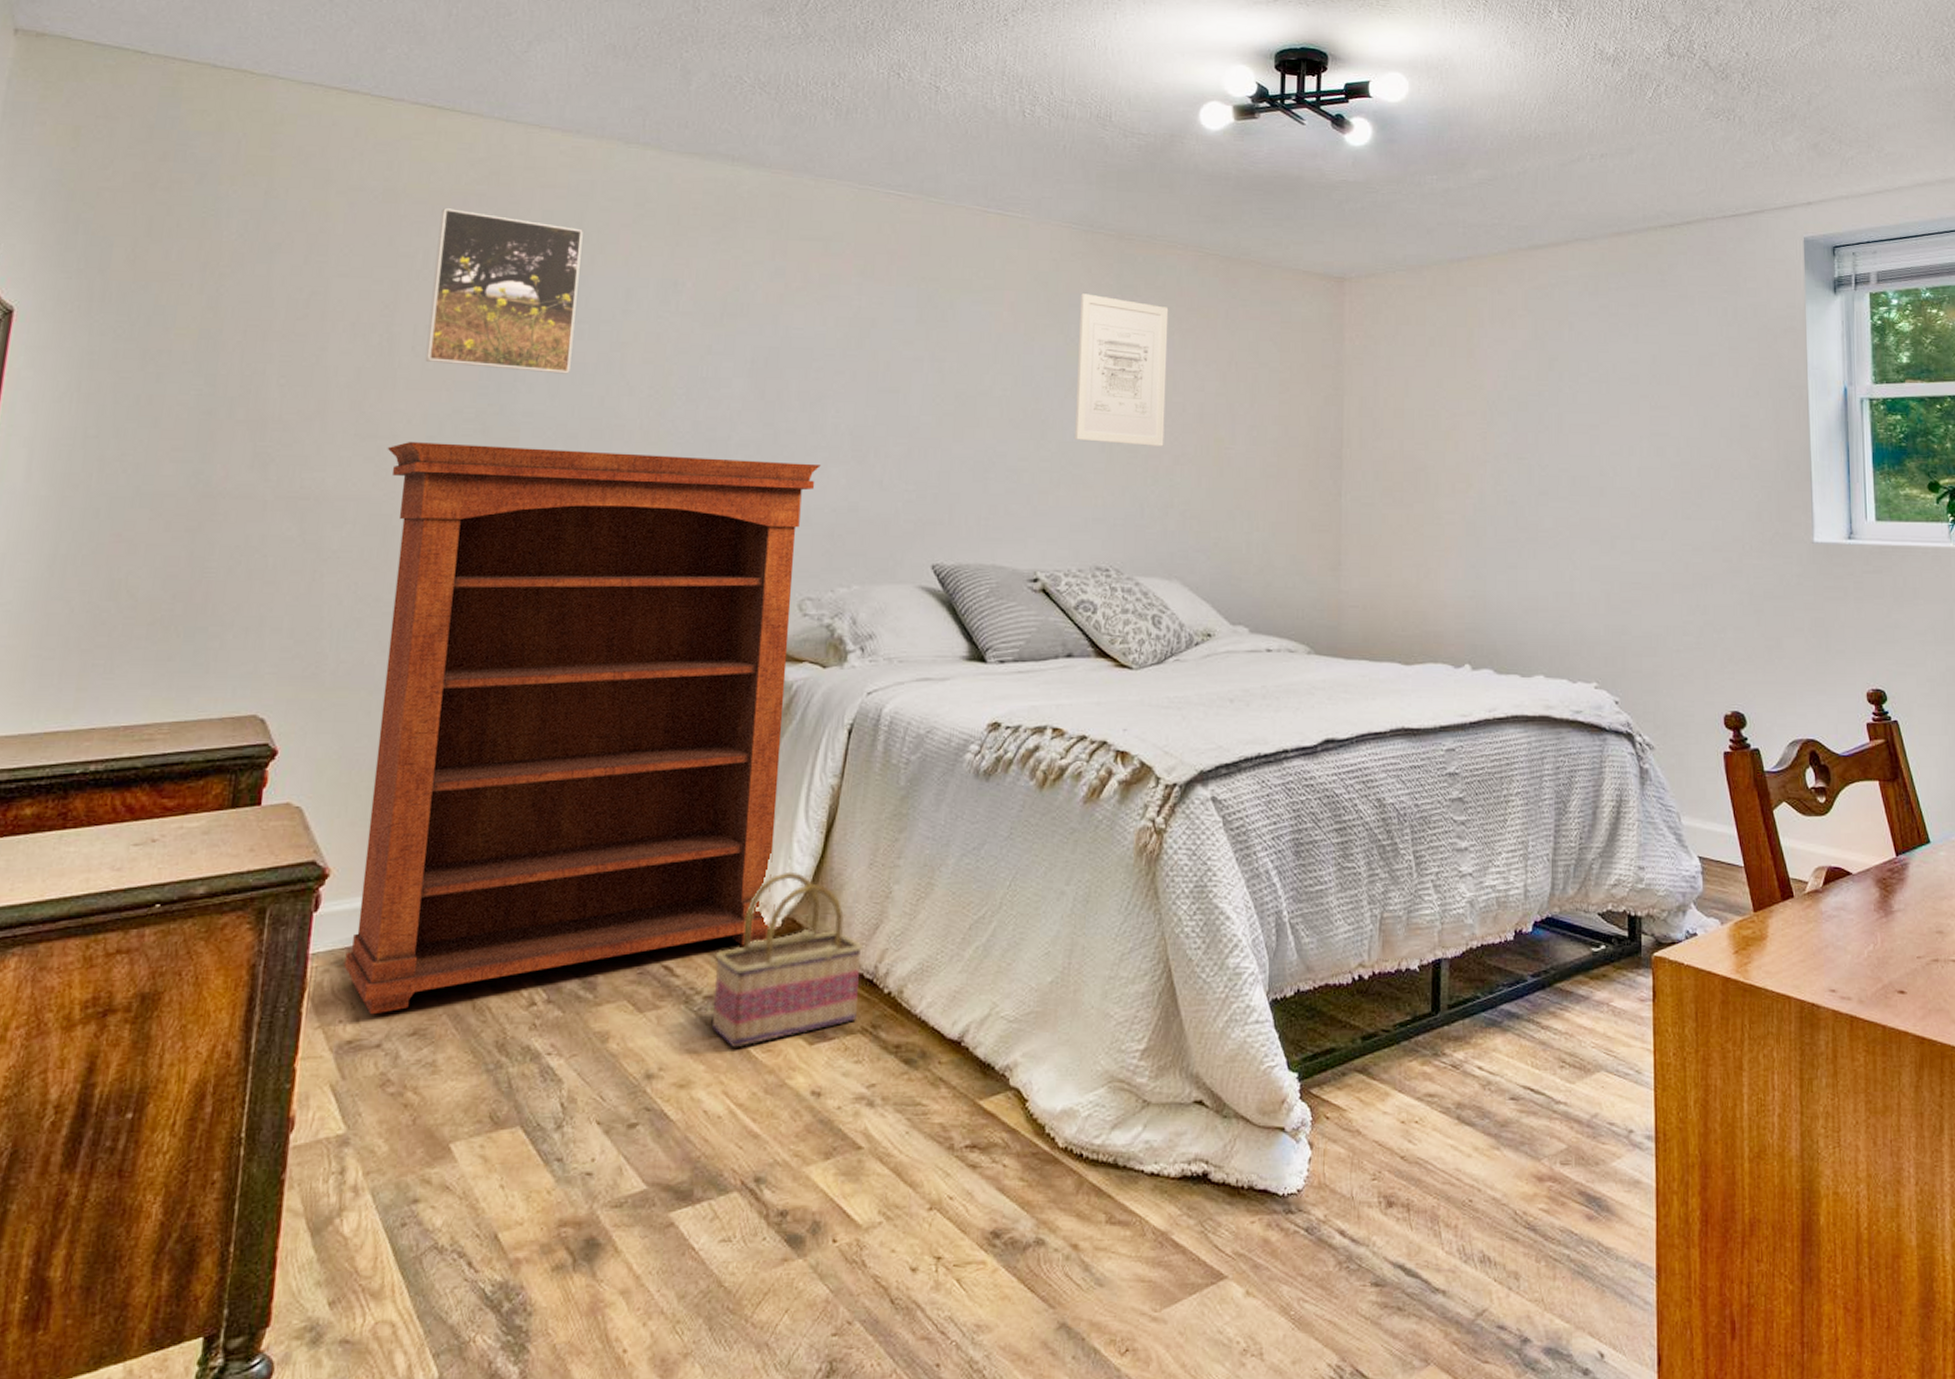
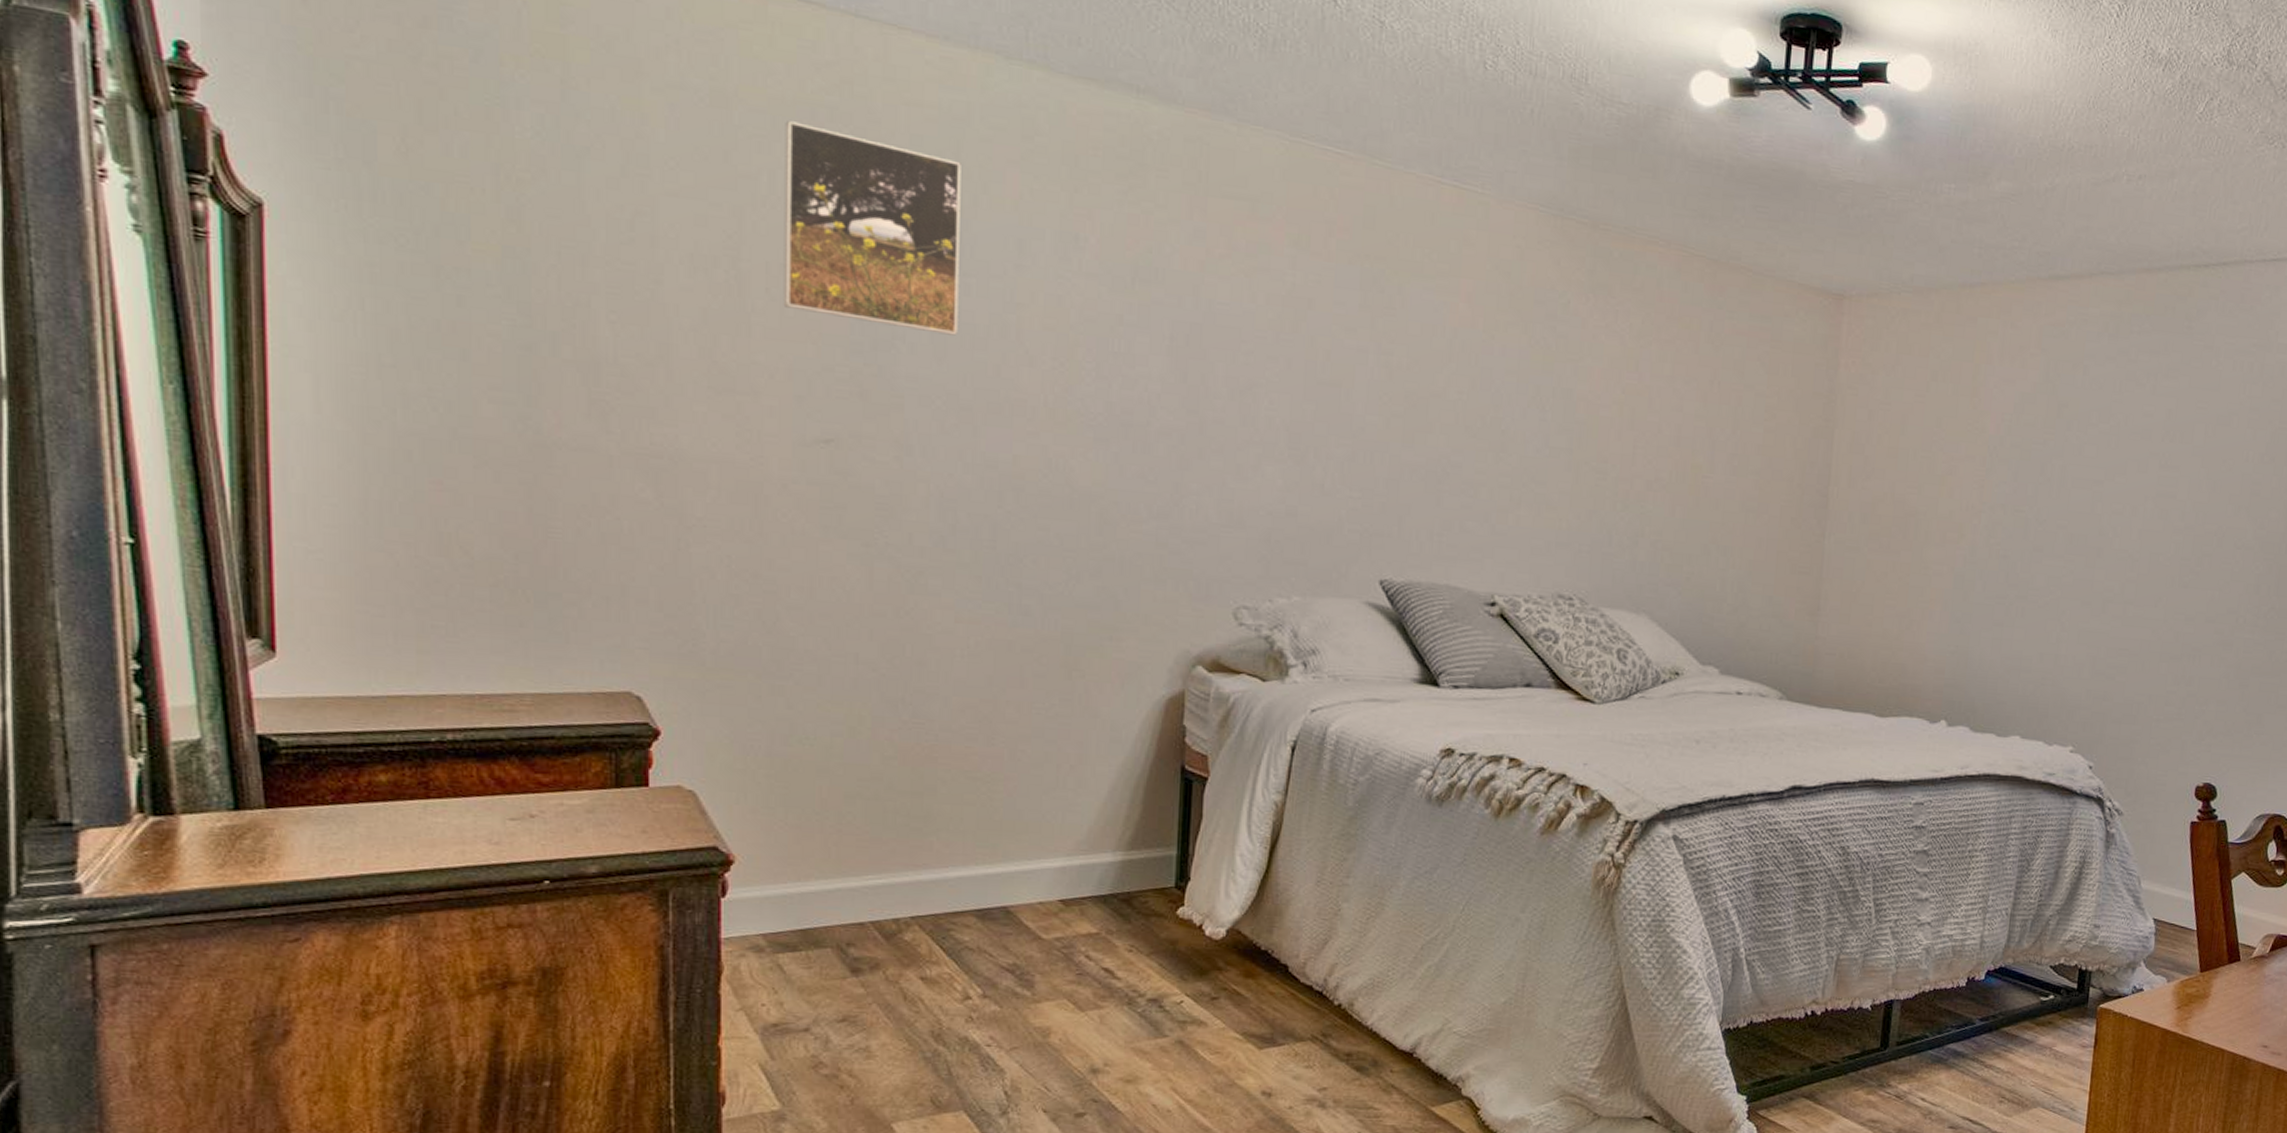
bookshelf: present [344,442,821,1015] -> none [748,400,1254,1000]
basket: present [712,871,864,1048] -> none [1157,884,1312,1049]
wall art: present [1075,293,1169,446] -> none [1538,289,1647,470]

